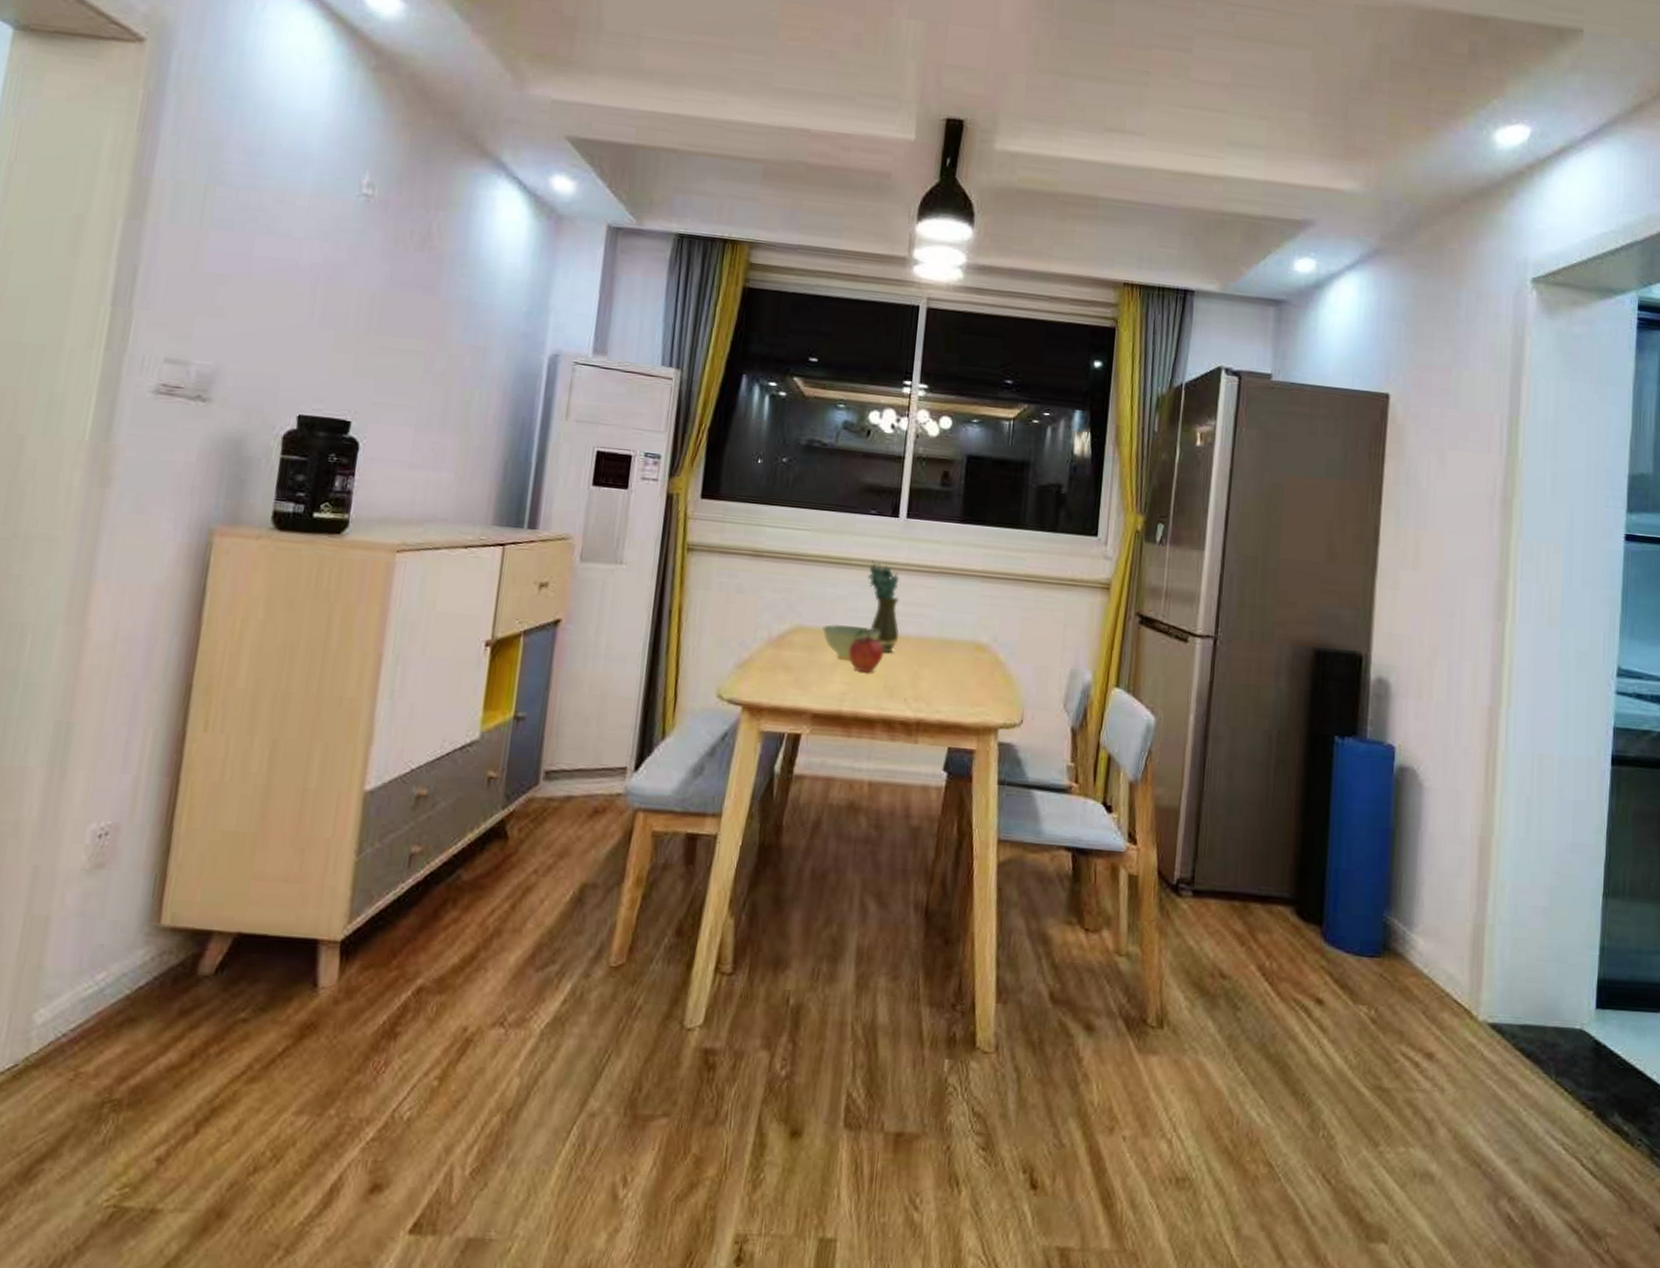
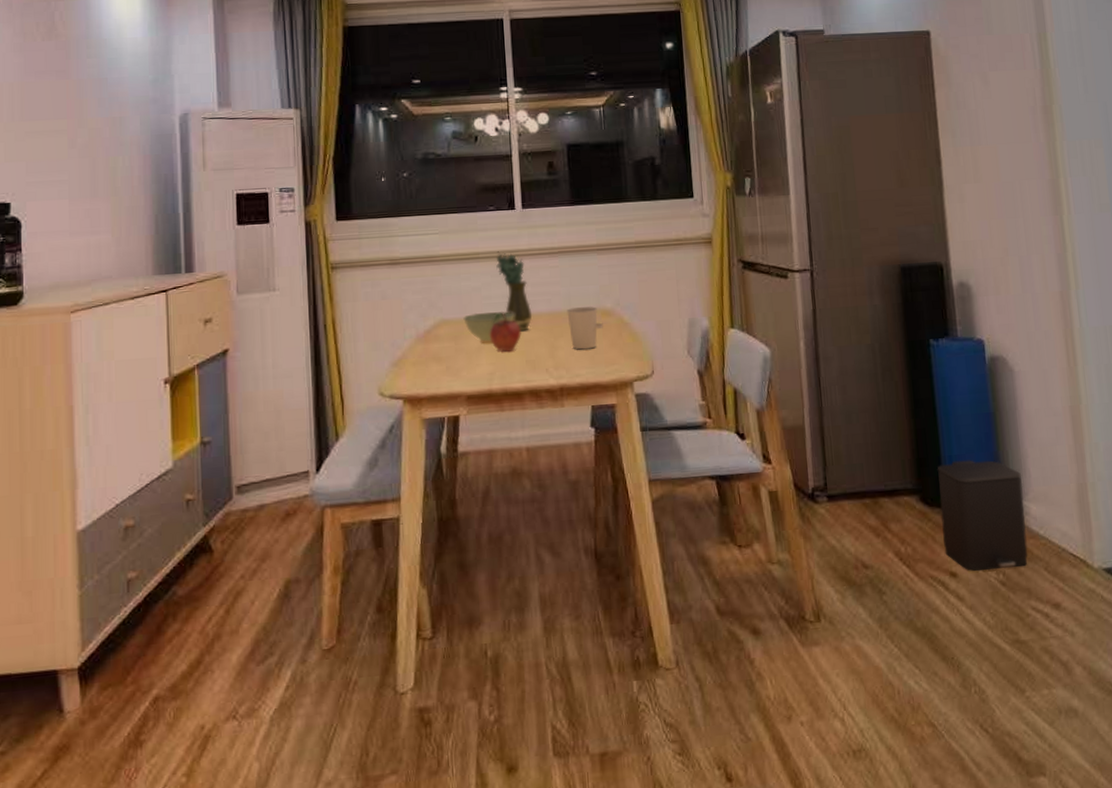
cup: none [937,636,975,685] -> present [567,306,603,350]
pedal bin: none [1314,875,1413,1005] -> present [938,460,1028,572]

